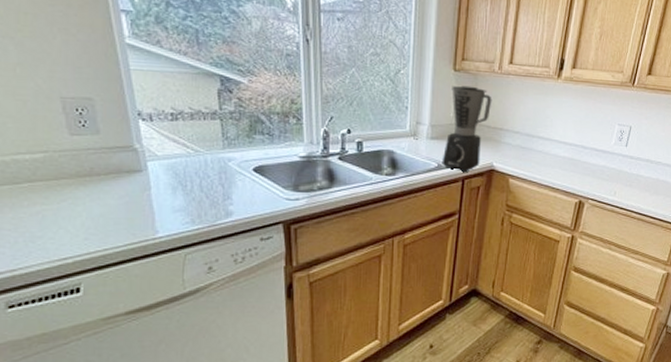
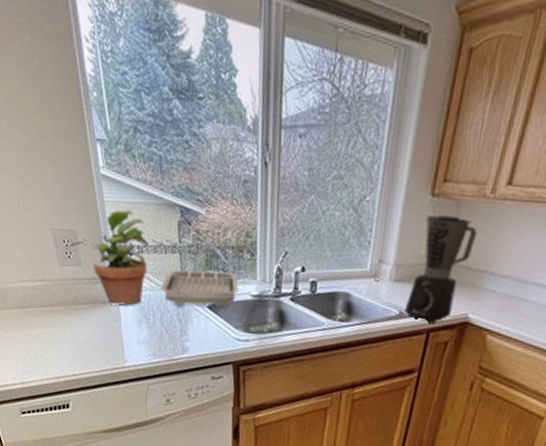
potted plant: none [83,78,184,174] -> present [69,210,148,306]
dish rack: none [199,135,286,171] -> present [161,270,239,308]

